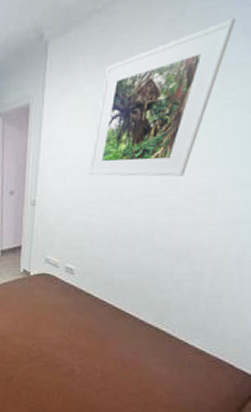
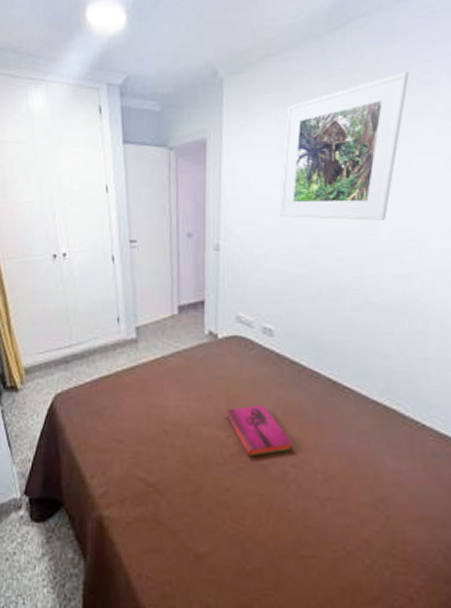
hardback book: none [32,324,81,359] -> present [225,405,292,457]

